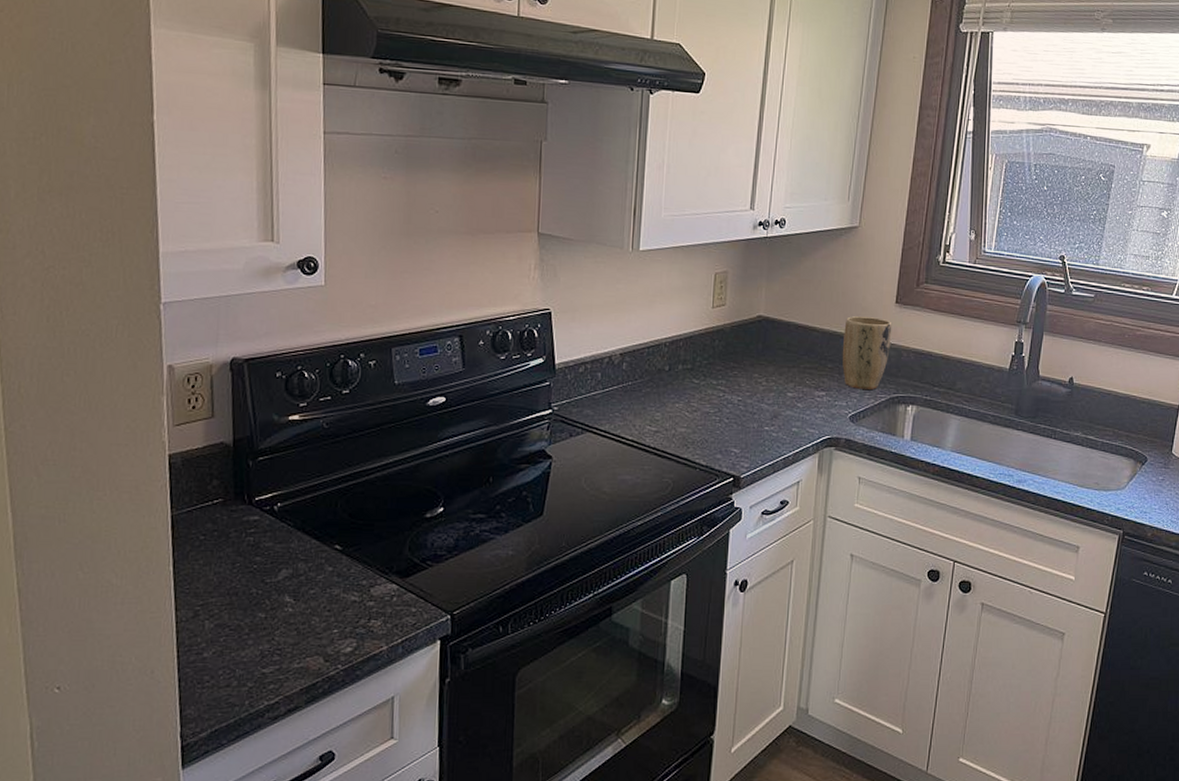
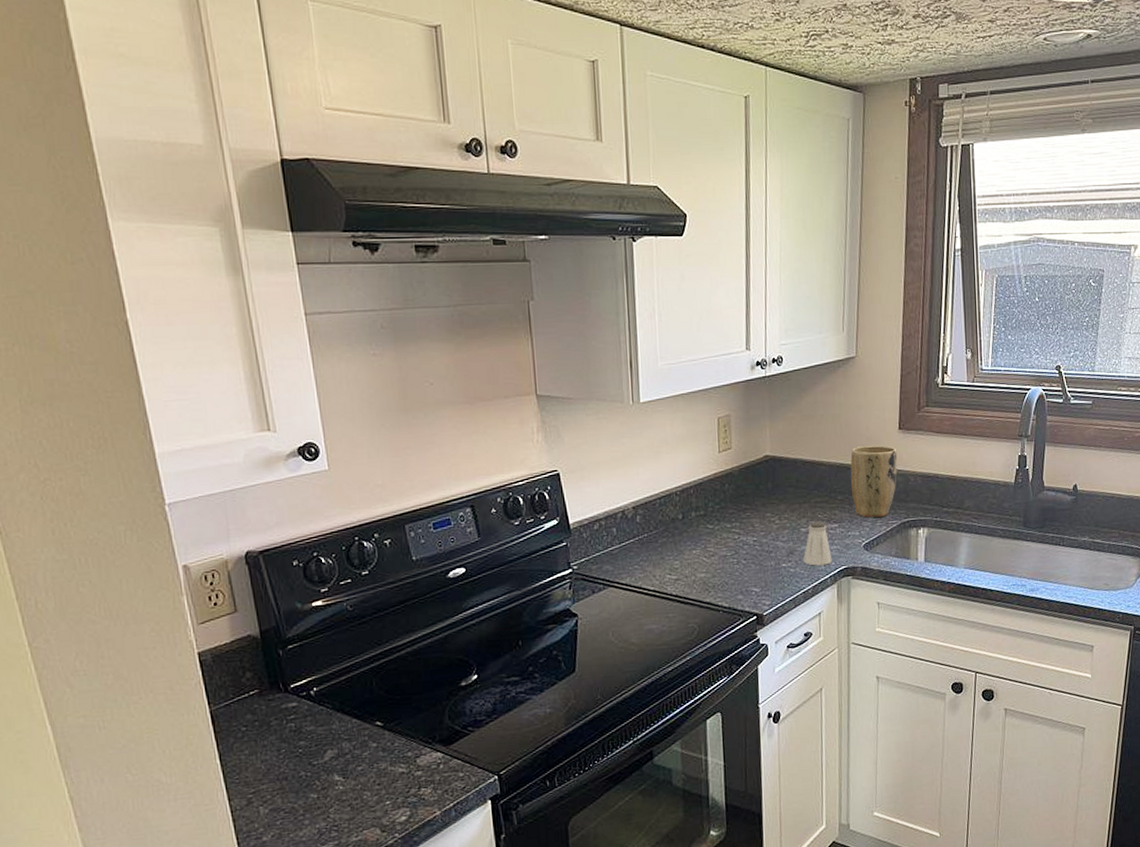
saltshaker: none [786,387,817,433] -> present [803,521,833,566]

